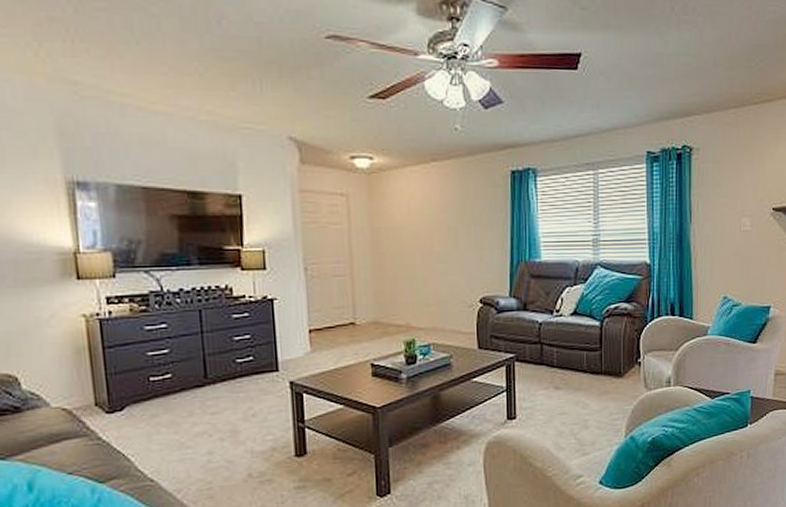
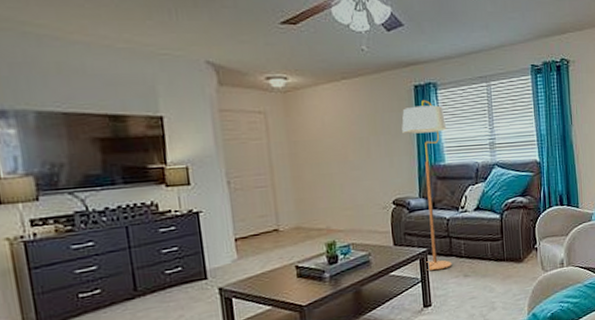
floor lamp: none [495,188,546,380] -> present [402,100,452,271]

